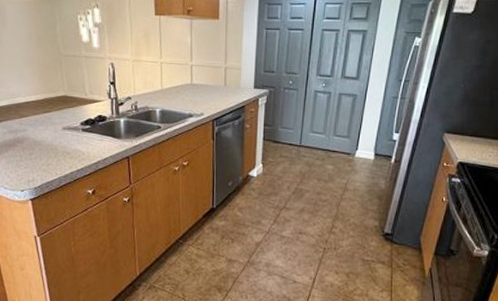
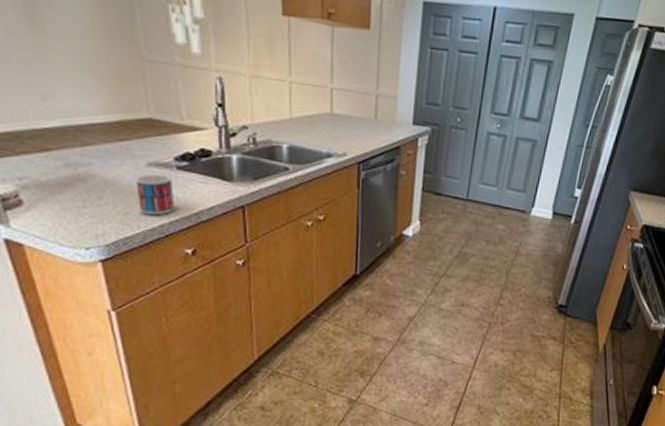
mug: none [55,135,81,165] -> present [136,174,175,215]

